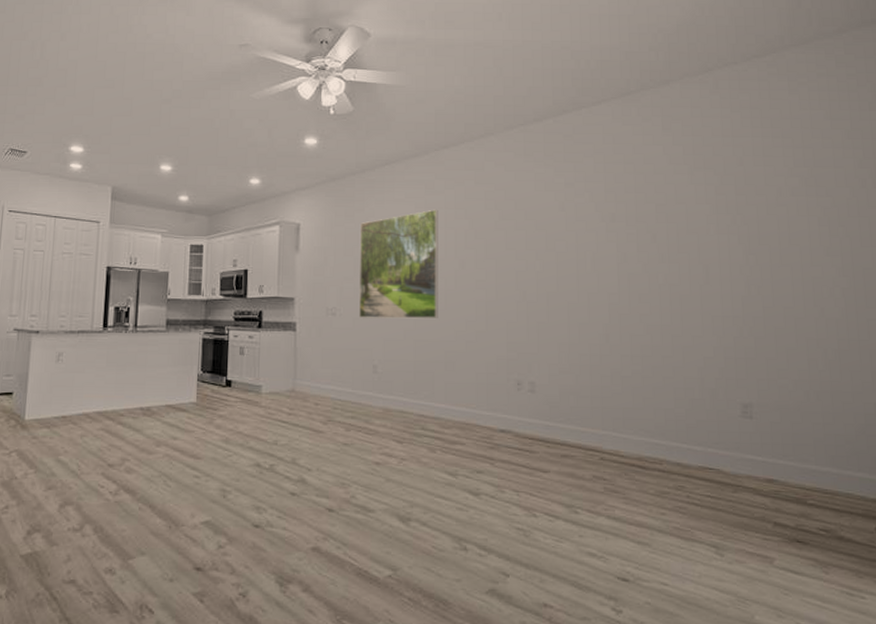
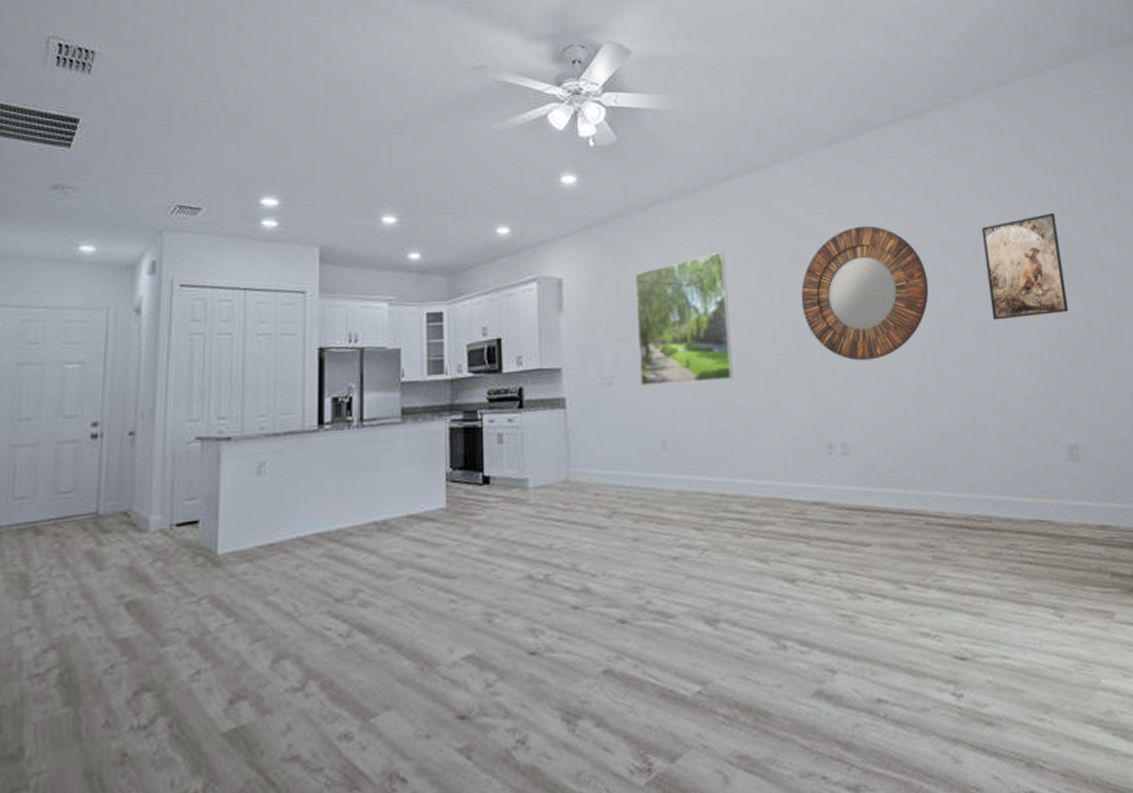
home mirror: none [503,193,621,312] -> present [801,225,929,361]
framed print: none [675,191,755,286] -> present [981,212,1069,320]

